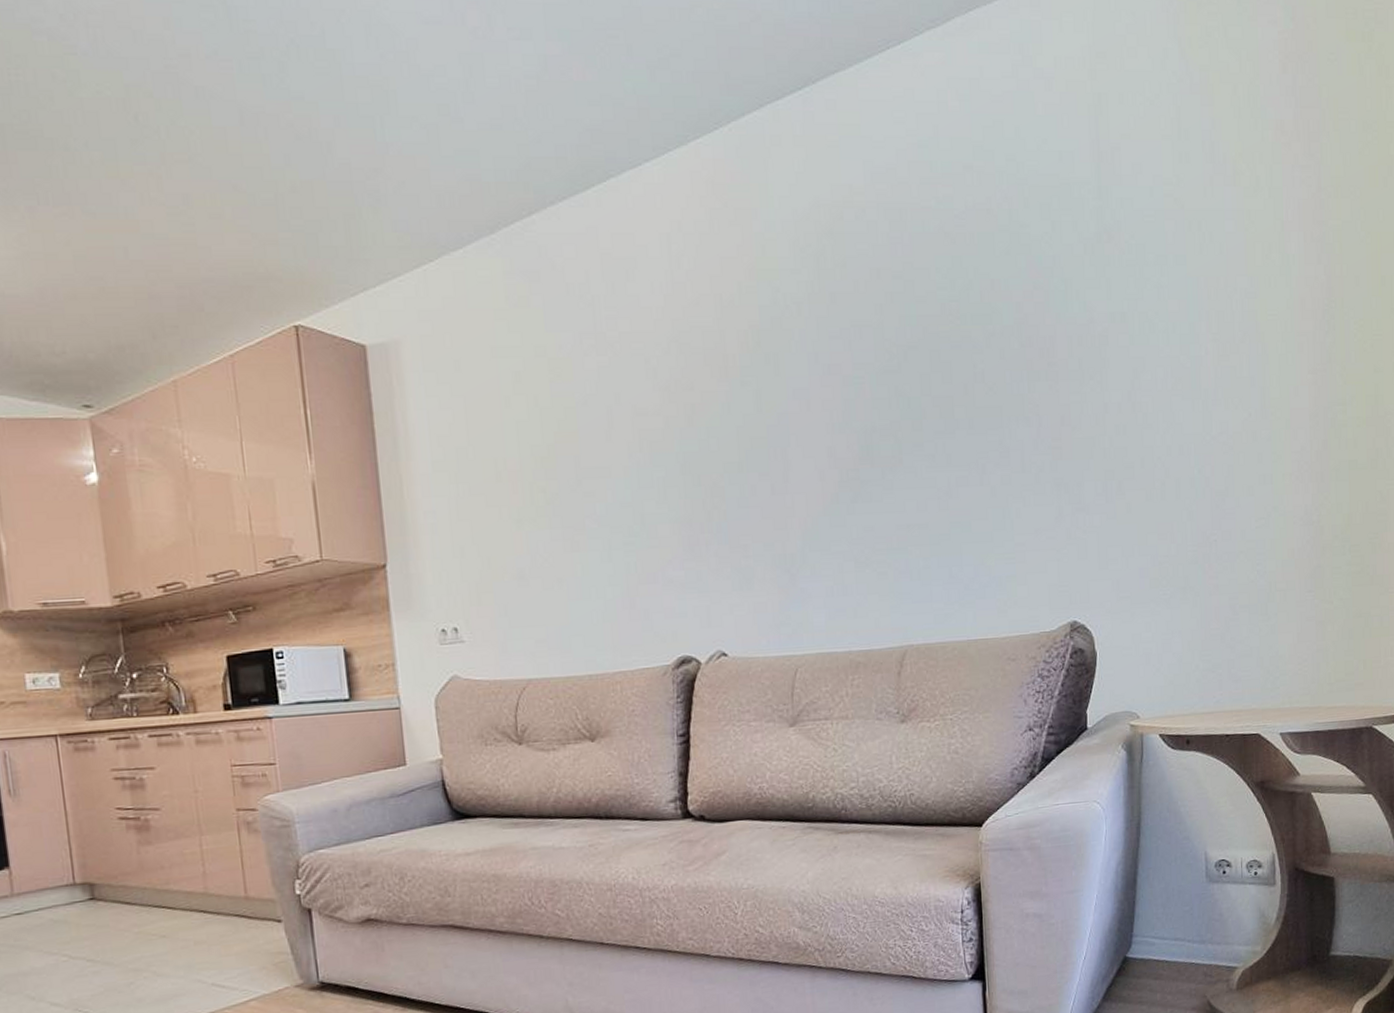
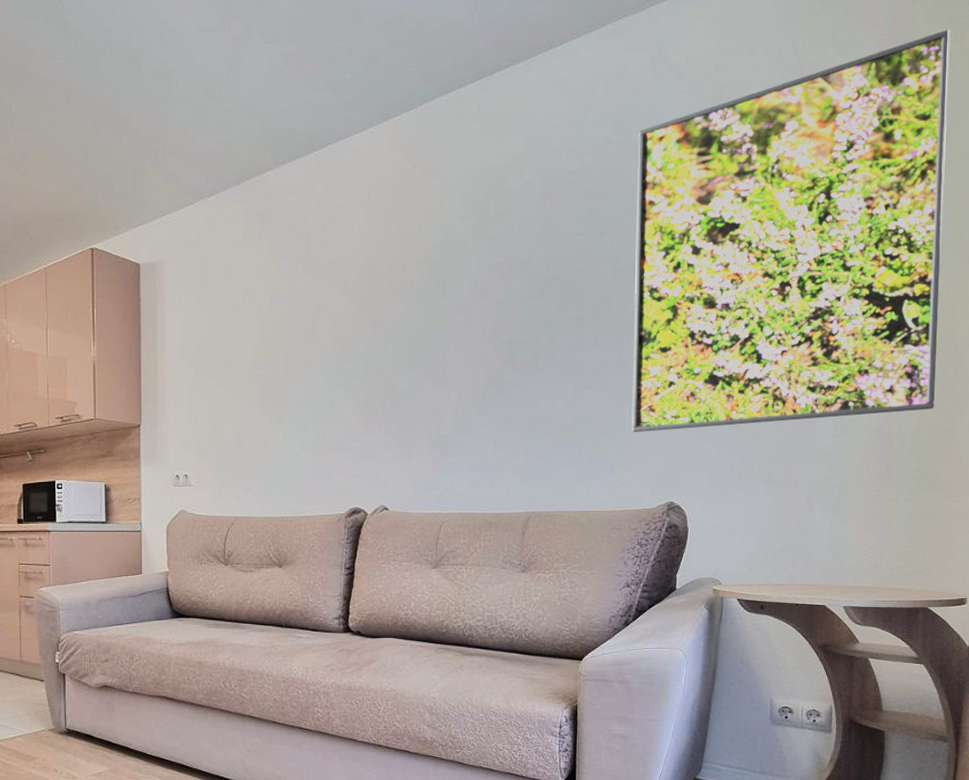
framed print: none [1004,26,1365,538] -> present [631,29,951,433]

